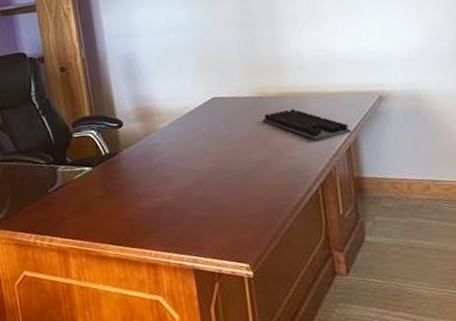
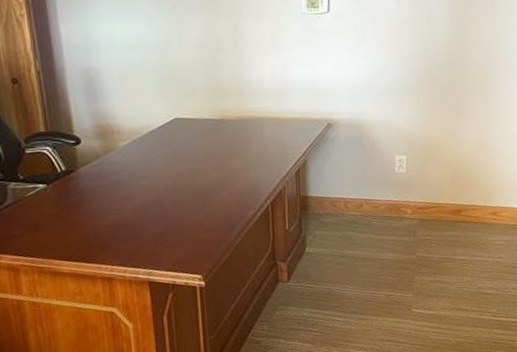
computer keyboard: present [262,108,352,140] -> none [222,132,302,162]

